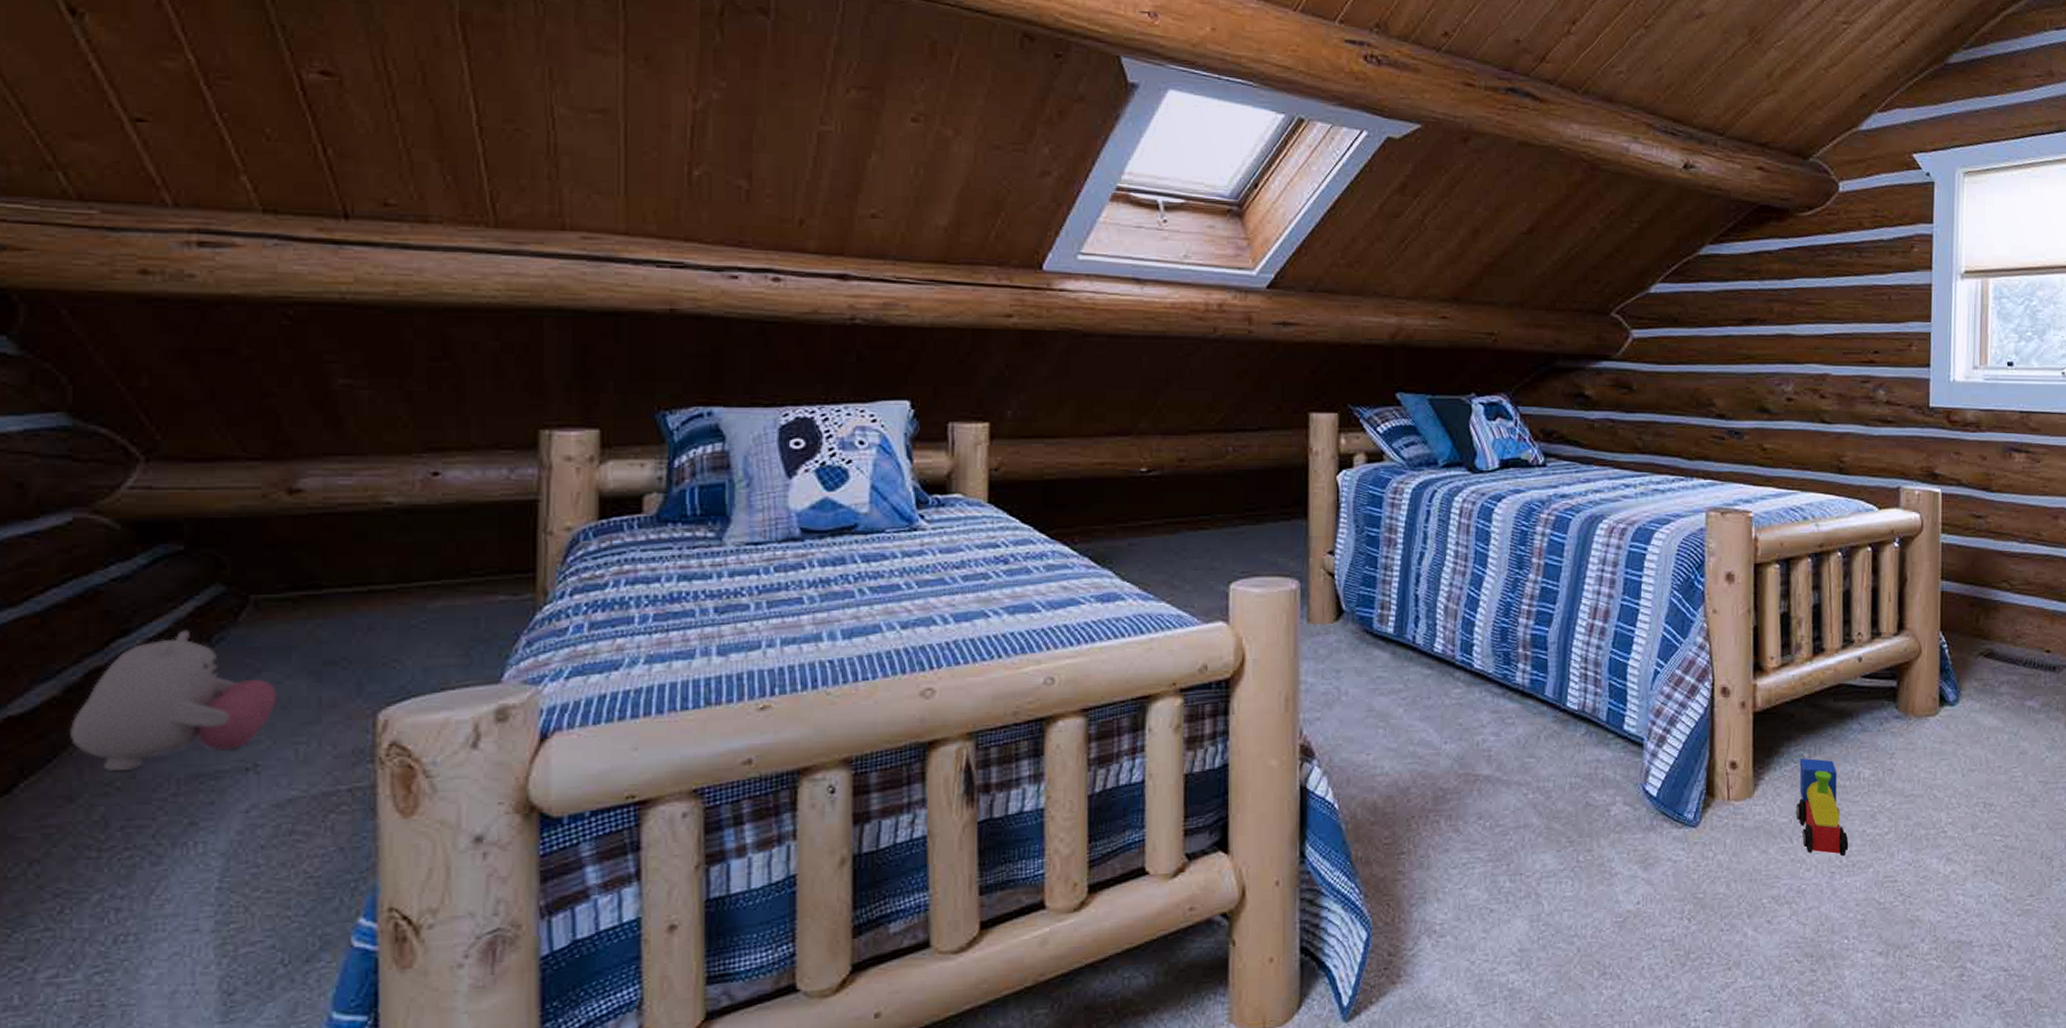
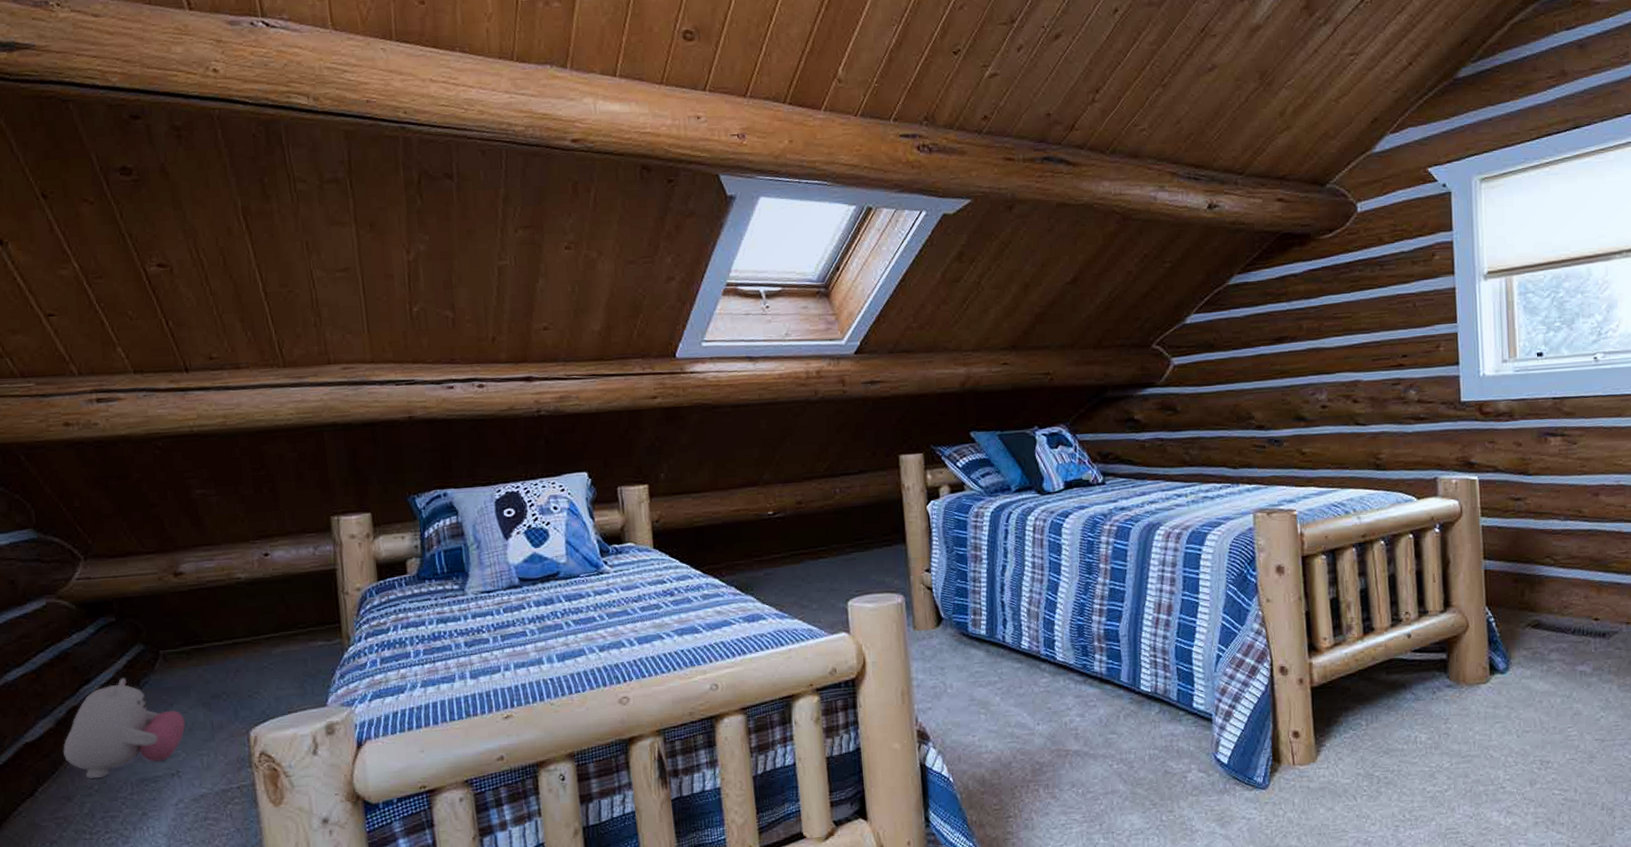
toy train: present [1796,758,1849,857] -> none [1357,725,1411,812]

